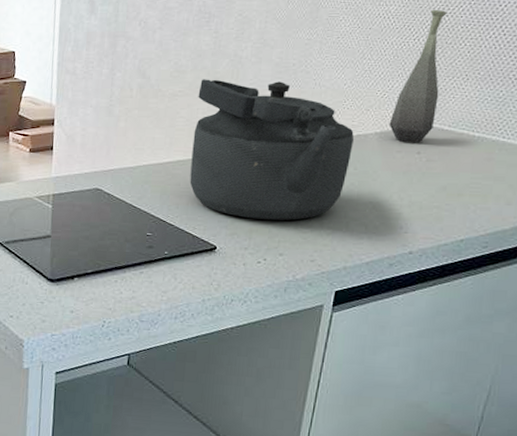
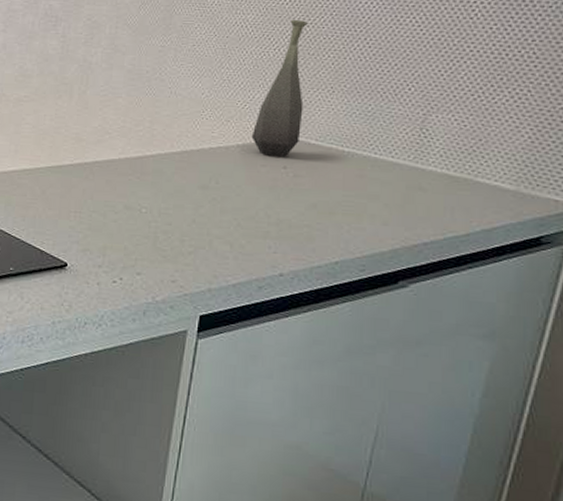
kettle: present [189,79,355,220] -> none [37,84,215,237]

